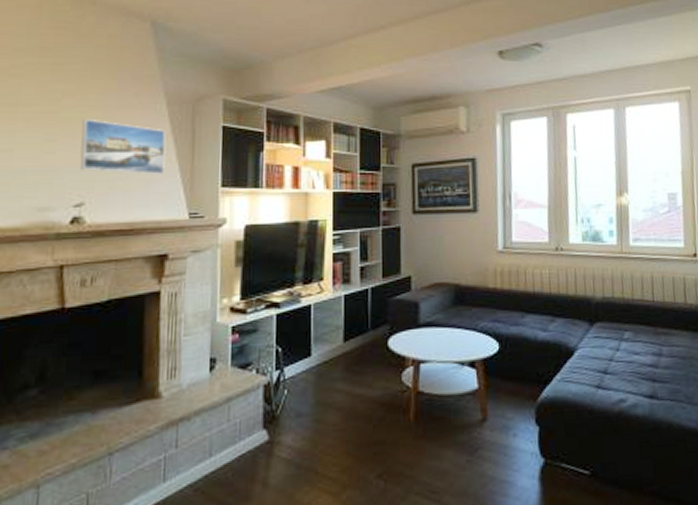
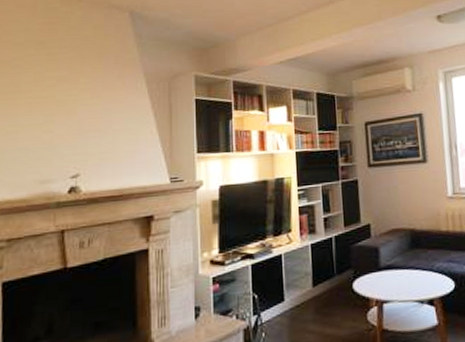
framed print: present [80,118,166,175] -> none [74,100,147,146]

